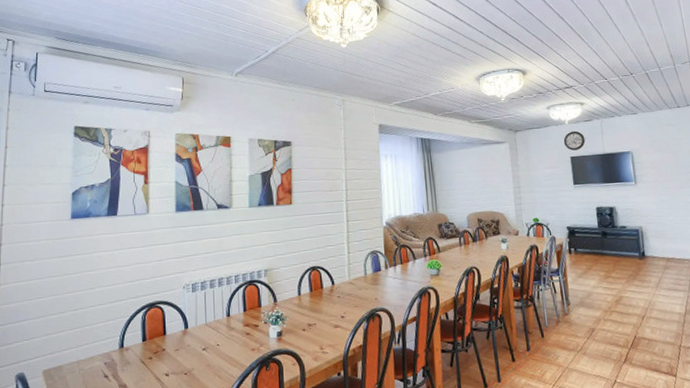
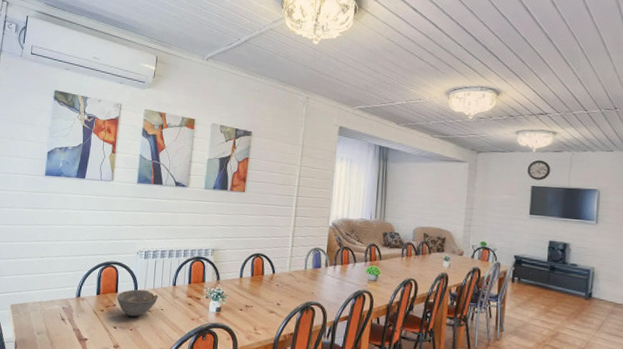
bowl: none [166,326,212,359] -> present [117,289,158,317]

